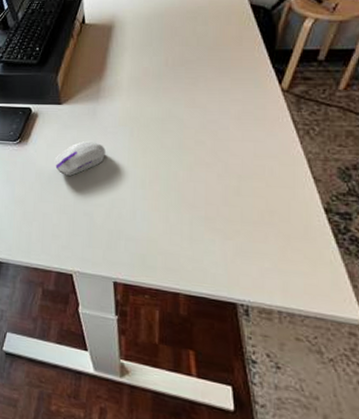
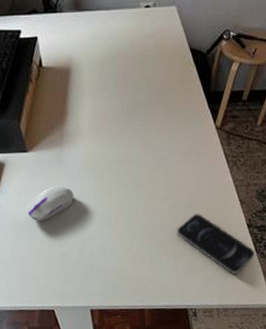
smartphone: none [225,188,337,270] -> present [176,214,256,274]

